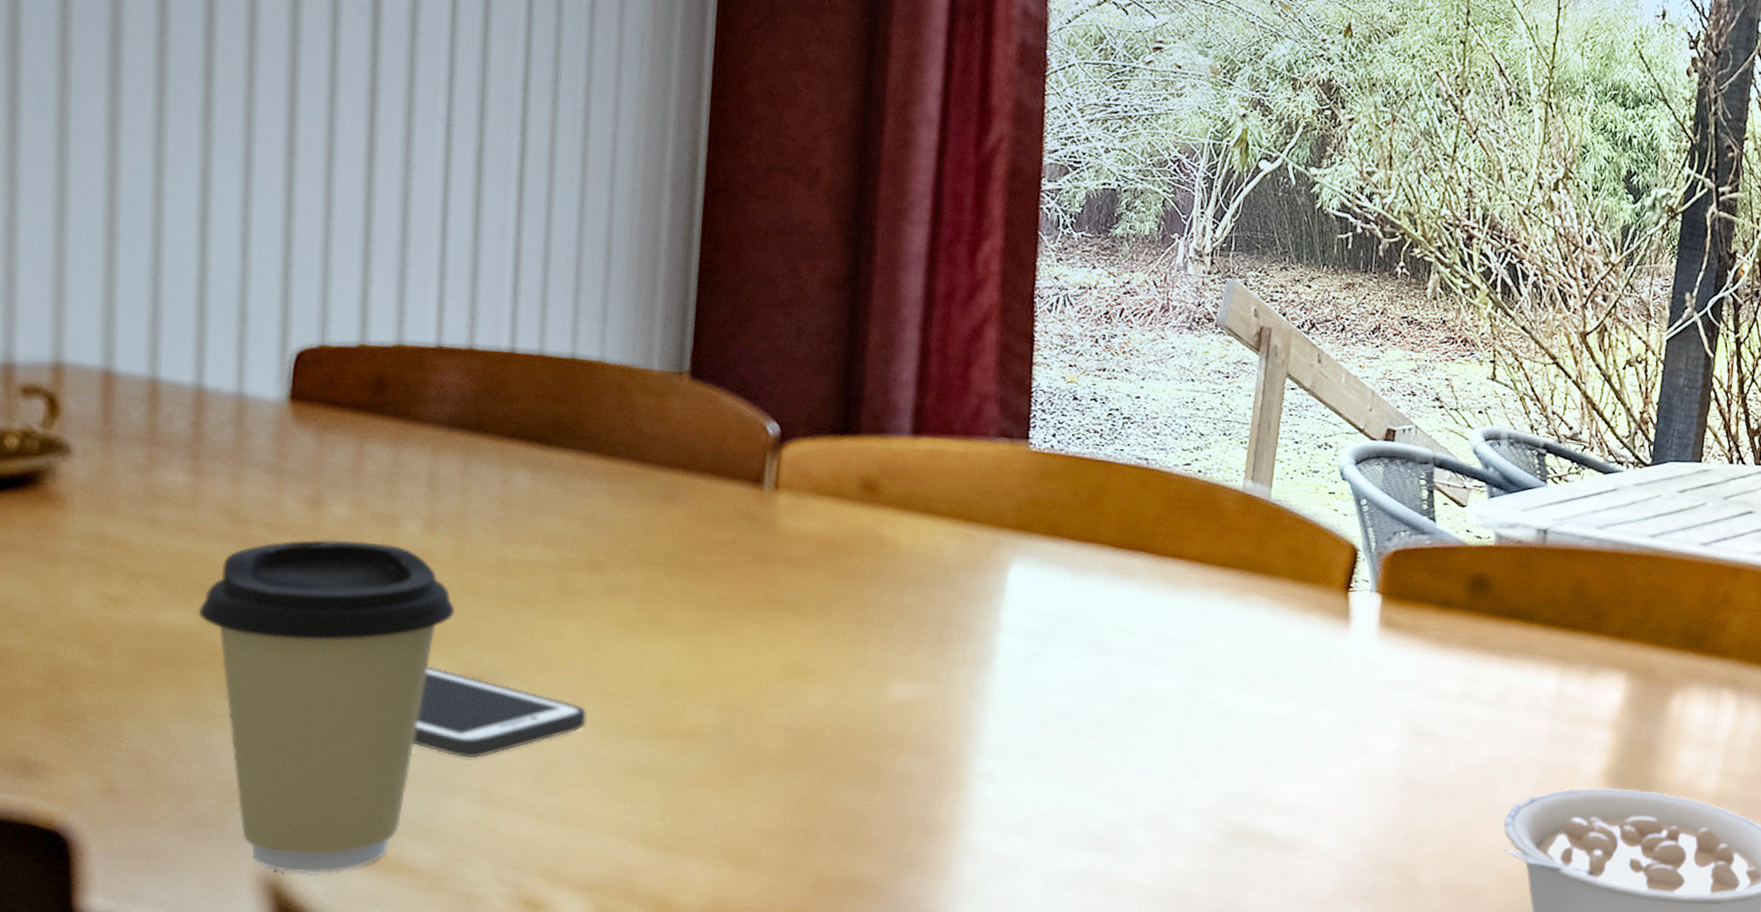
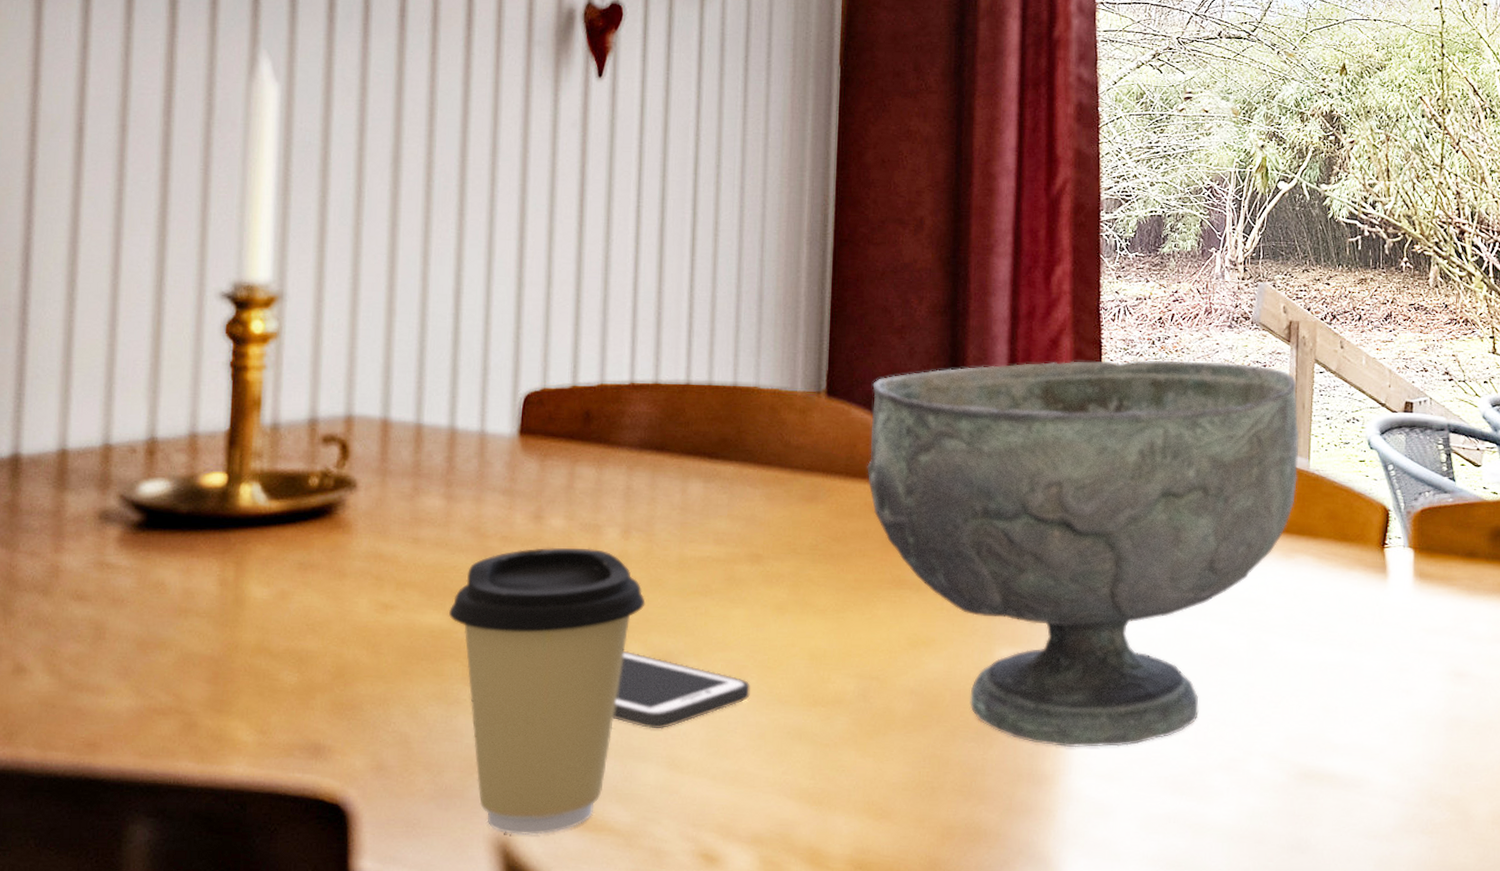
decorative bowl: none [738,354,1264,797] -> present [867,360,1300,748]

